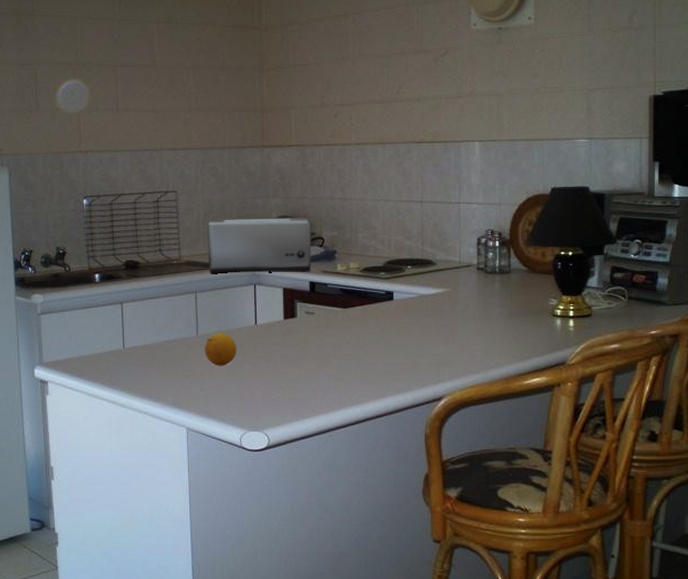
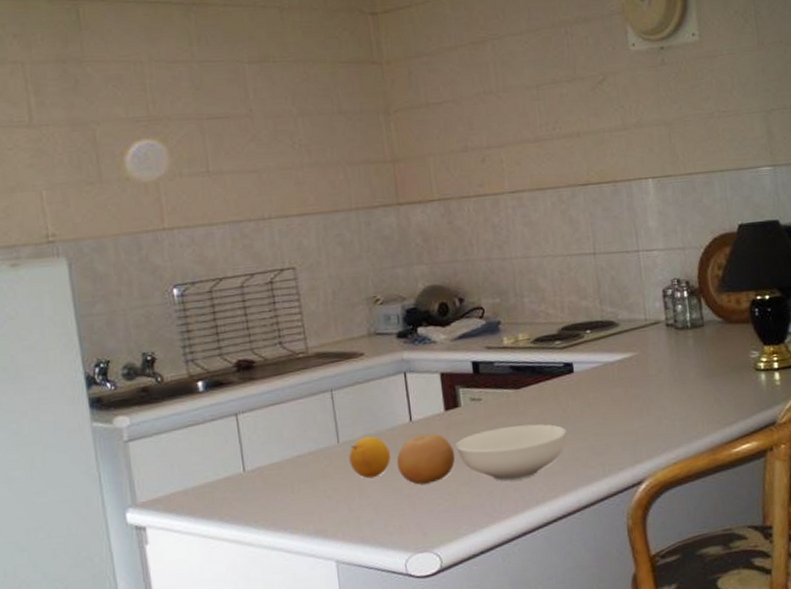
toaster: present [208,218,315,273] -> none [338,285,473,365]
fruit: none [241,336,289,376] -> present [396,433,456,485]
bowl: none [289,339,382,382] -> present [454,424,567,481]

